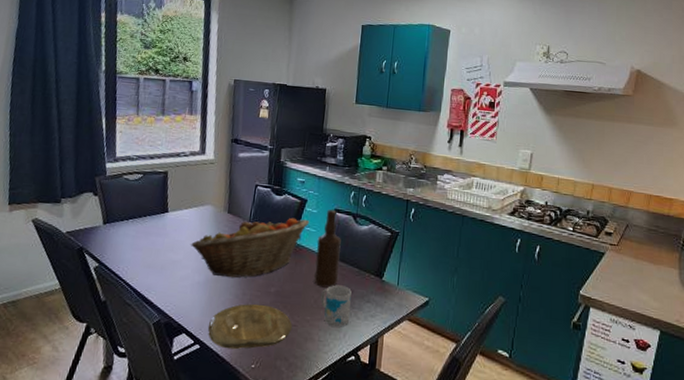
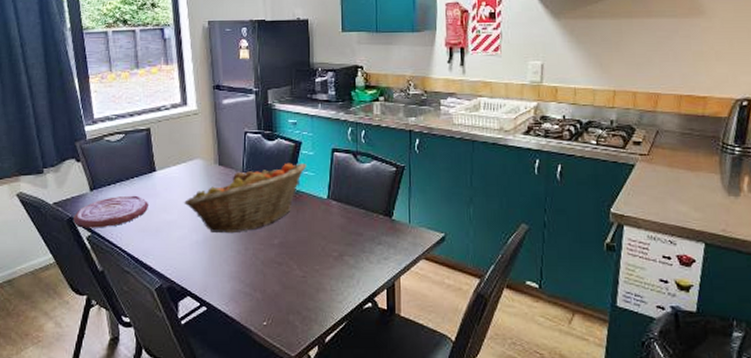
plate: none [83,232,157,260] -> present [73,195,148,228]
plate: present [207,303,292,350] -> none [212,258,301,308]
bottle: present [314,209,341,288] -> none [317,150,345,234]
mug: present [320,285,352,327] -> none [328,229,361,274]

